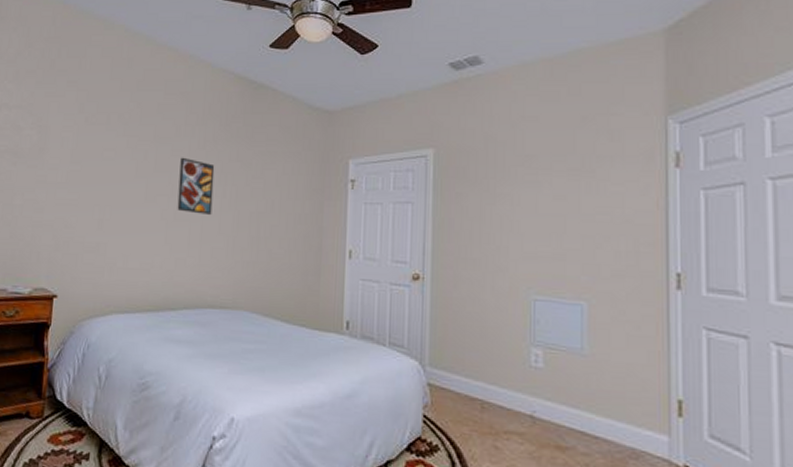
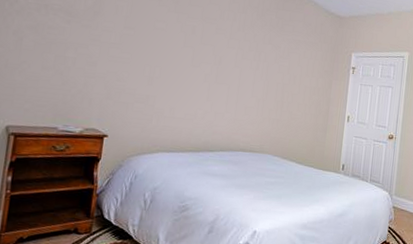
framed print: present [177,157,215,215] -> none [218,35,251,82]

